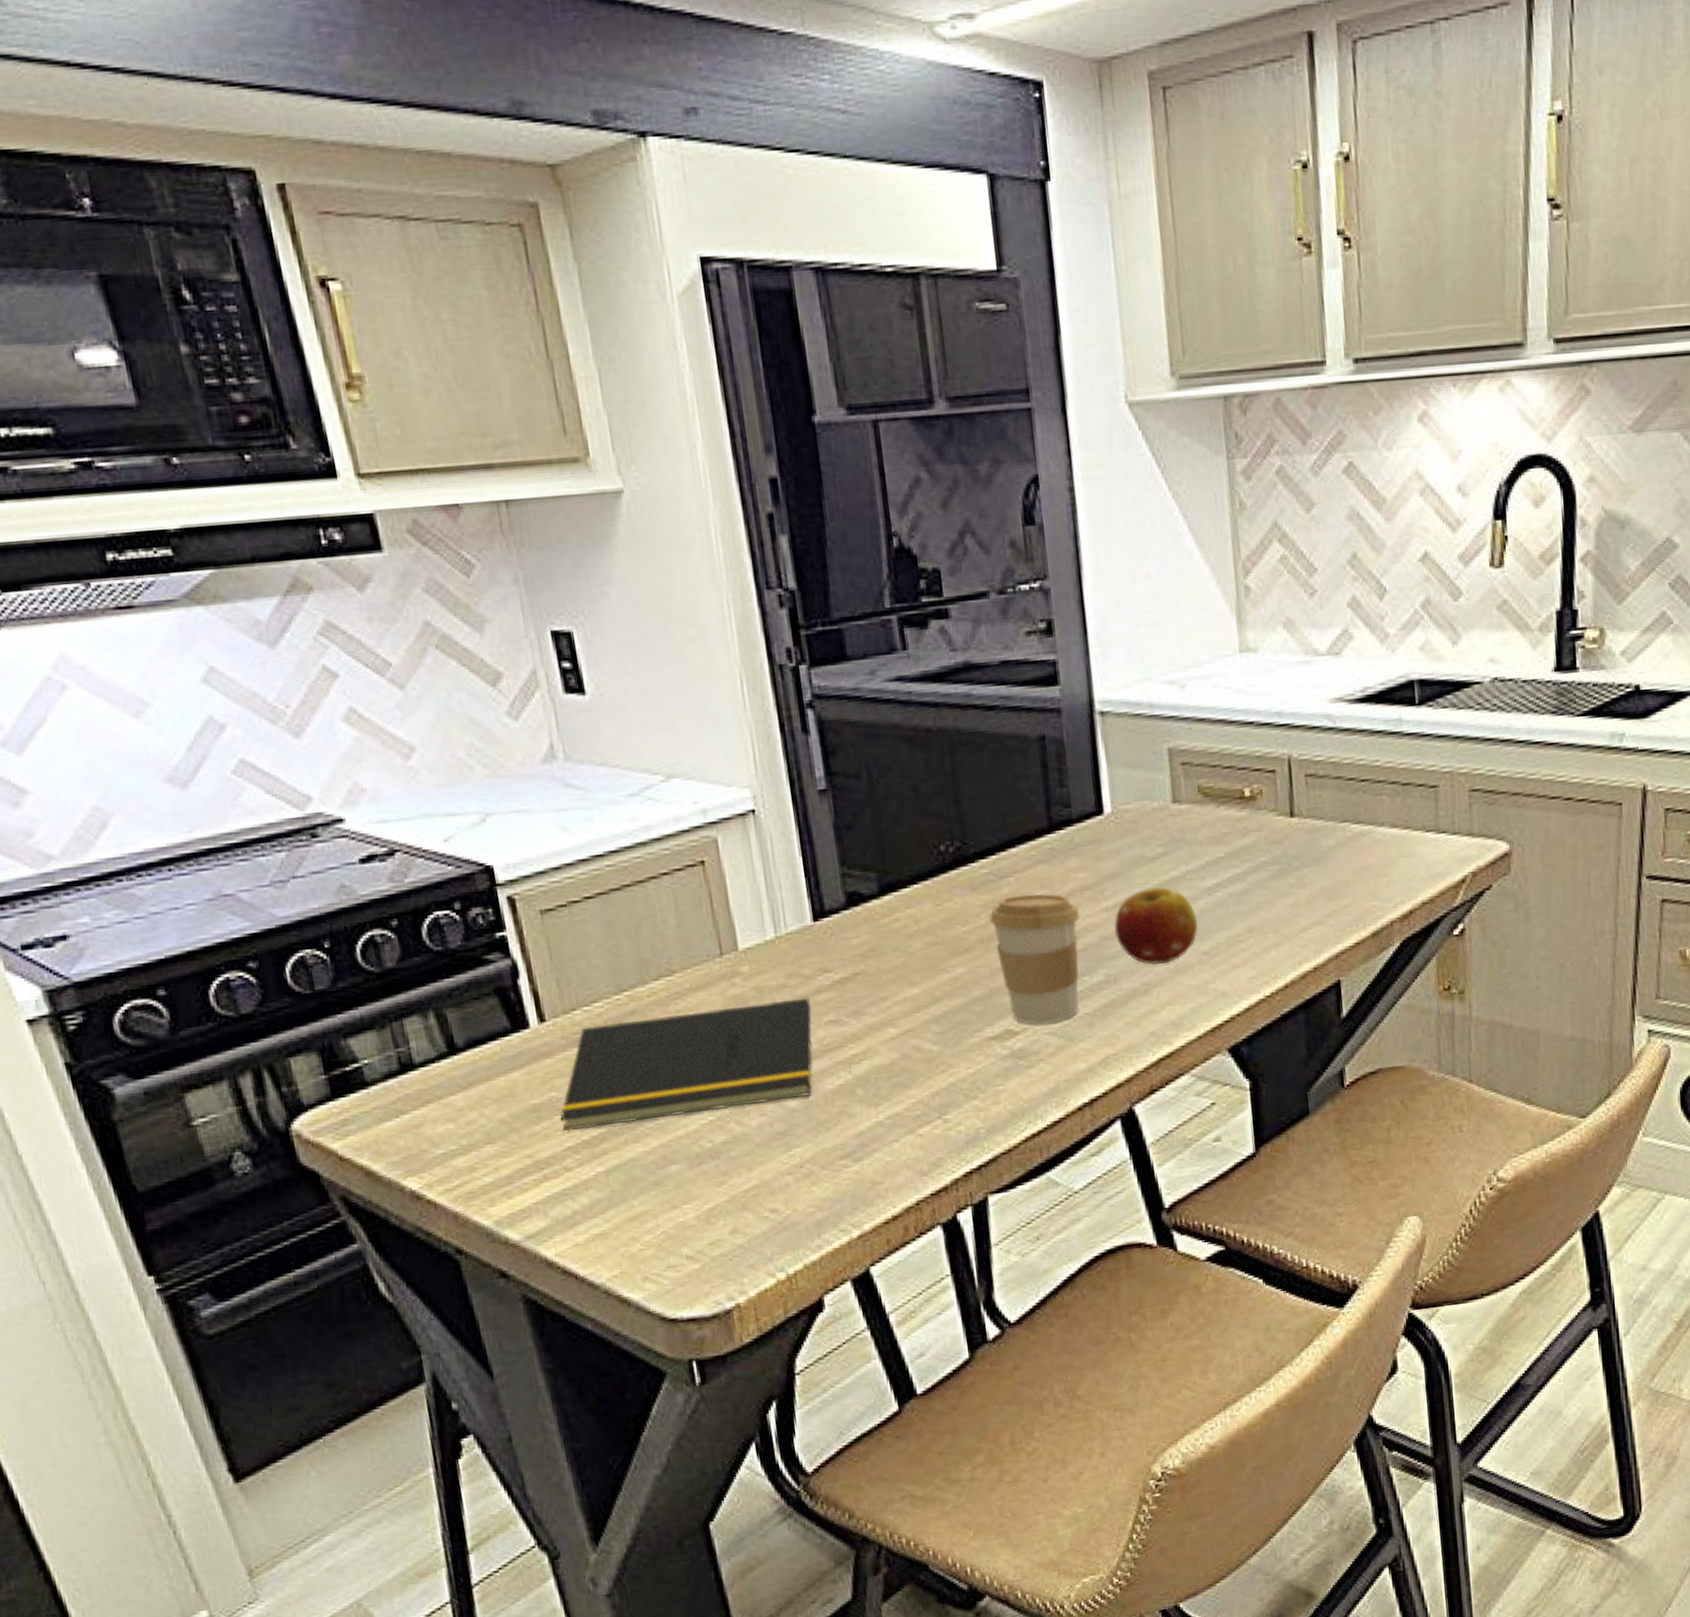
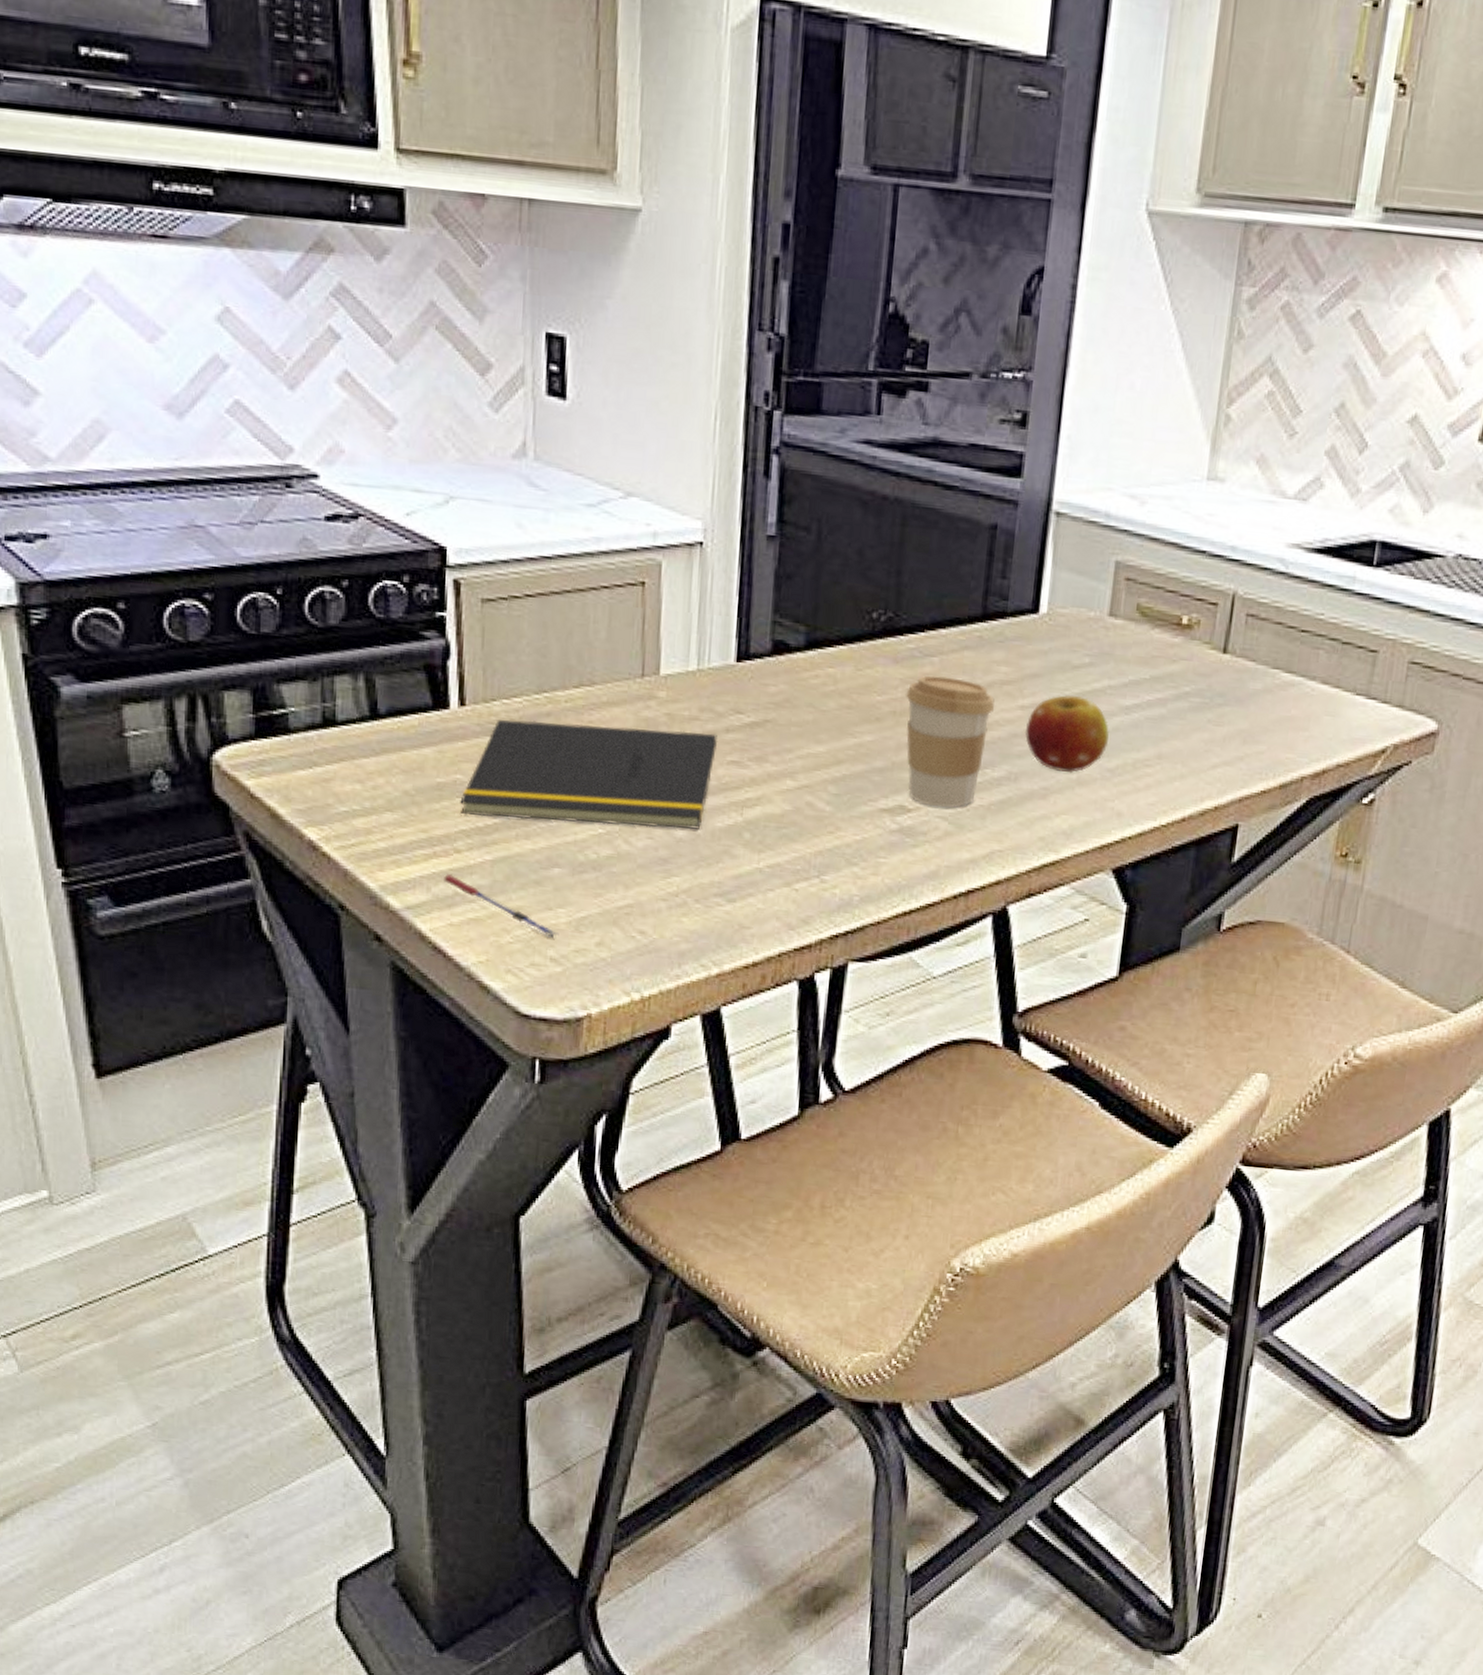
pen: none [559,1194,690,1237] -> present [444,874,559,939]

